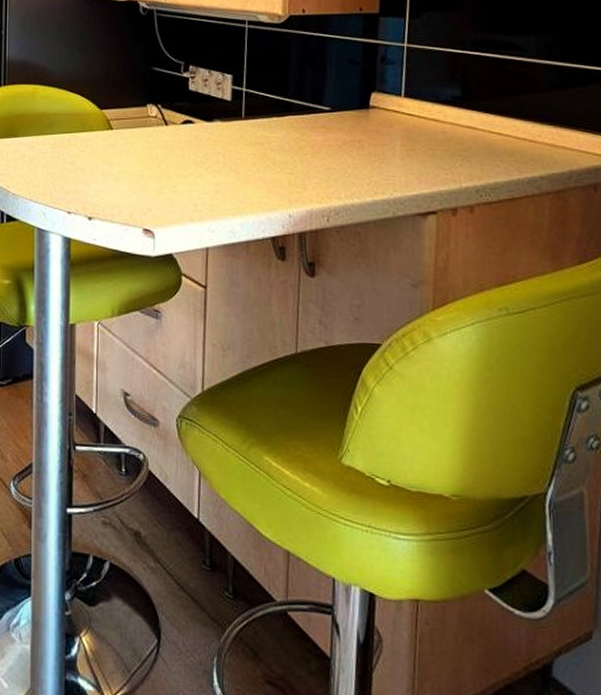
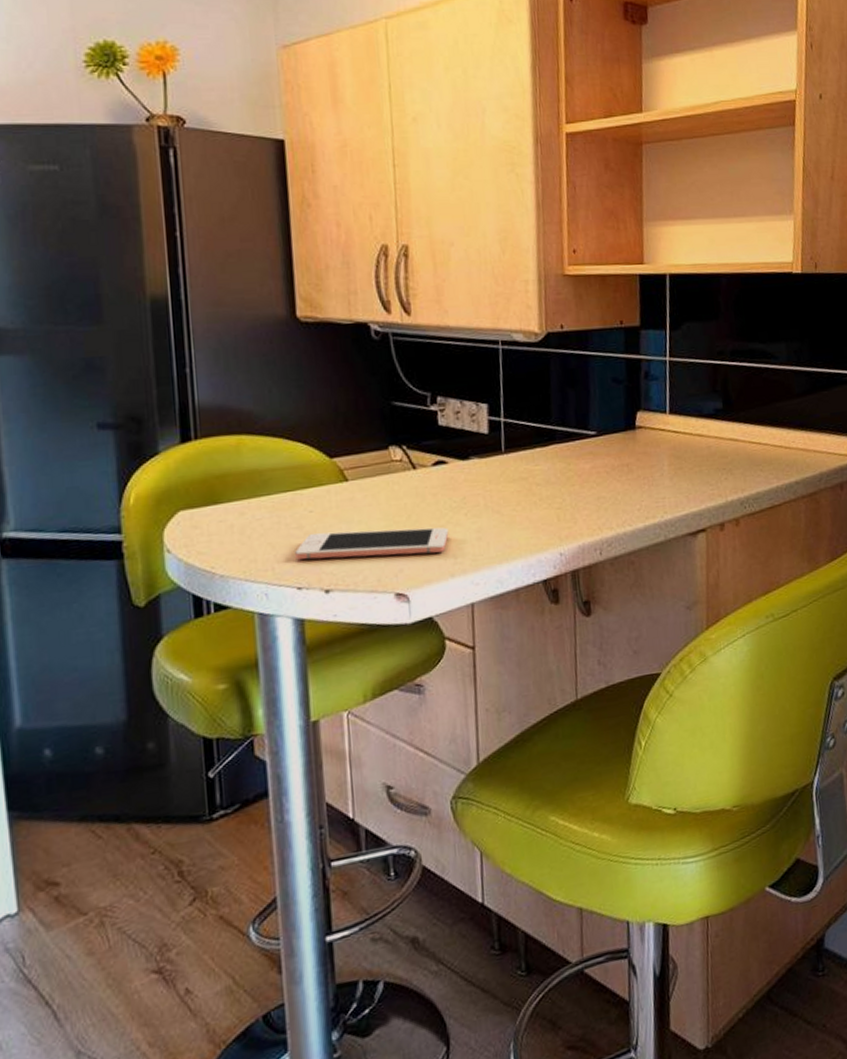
cell phone: none [68,169,191,200] -> present [295,527,449,560]

